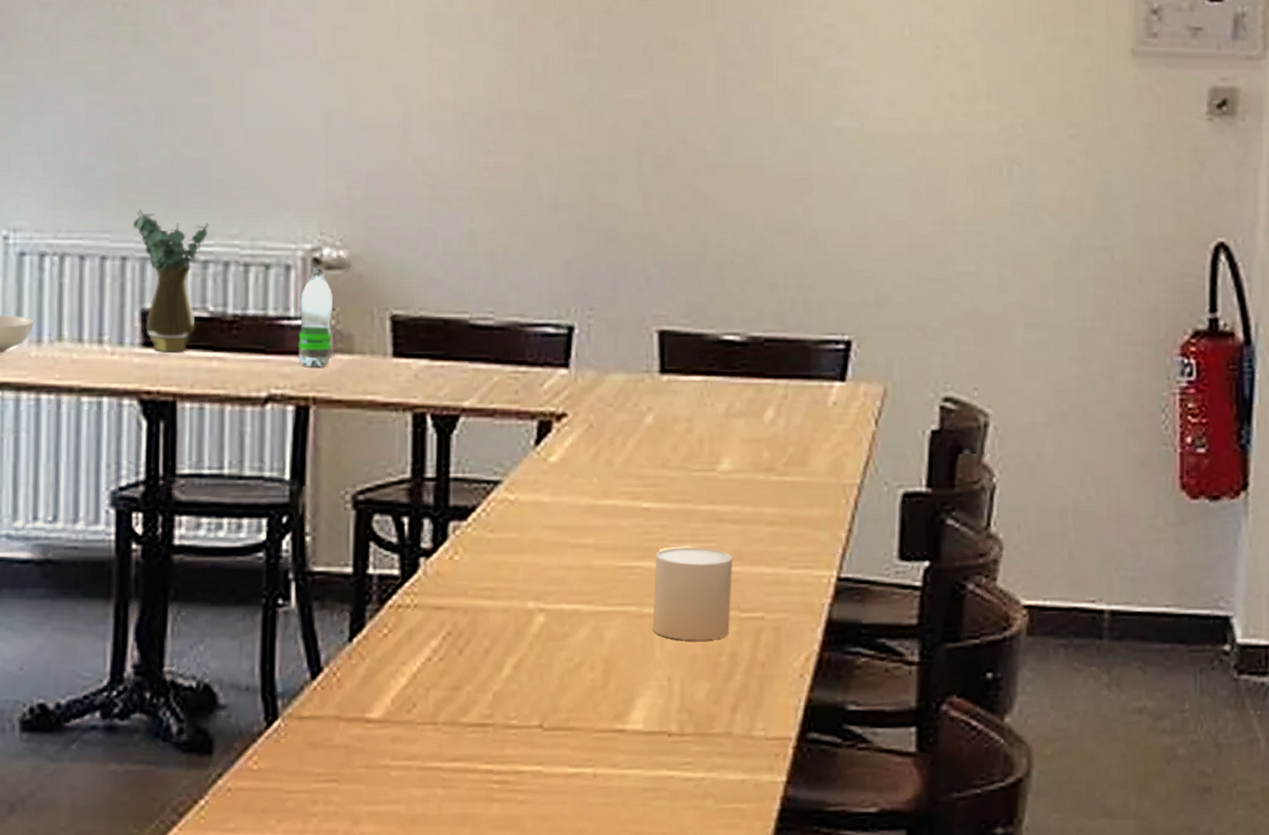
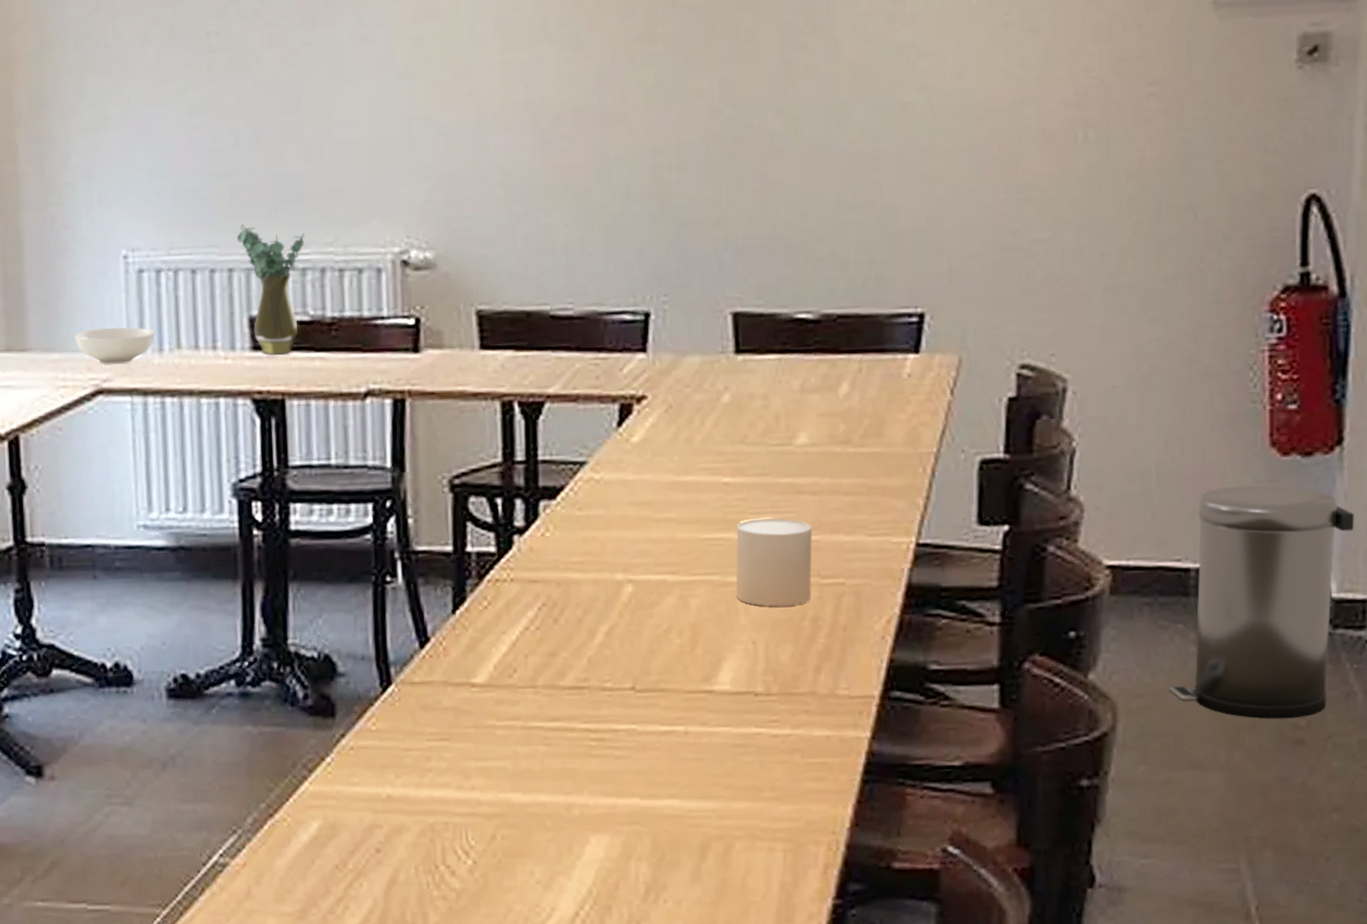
bottle: present [298,267,333,368] -> none [392,268,423,363]
pedal bin: none [1082,528,1258,765] -> present [1169,485,1355,719]

